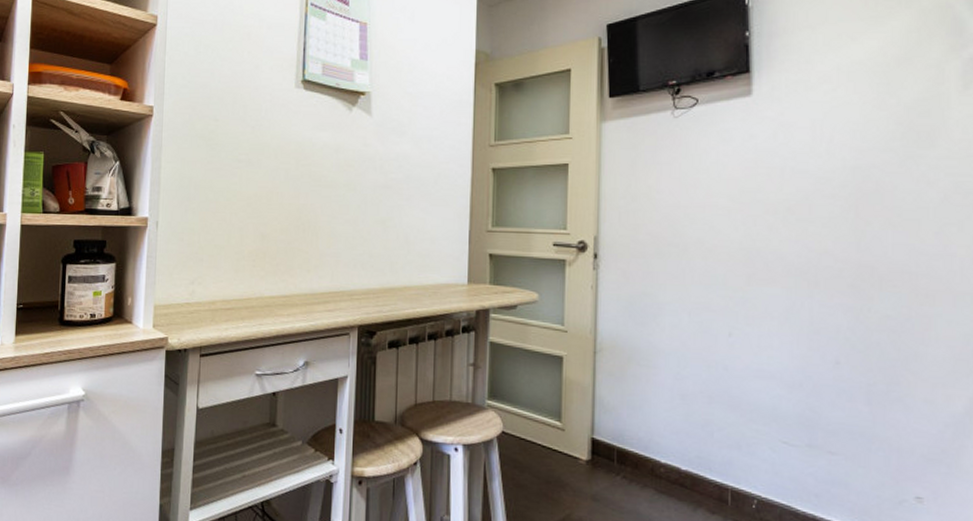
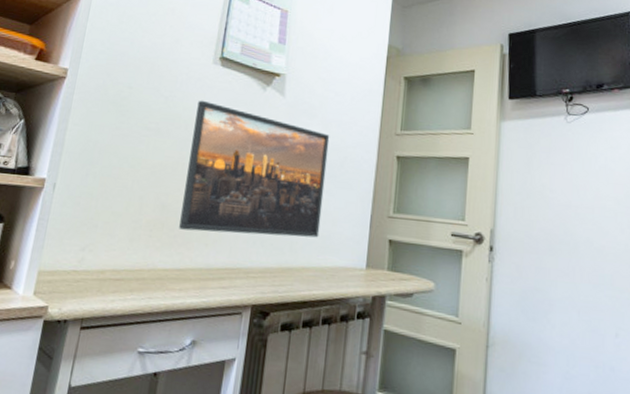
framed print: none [280,126,422,258] -> present [179,100,330,238]

